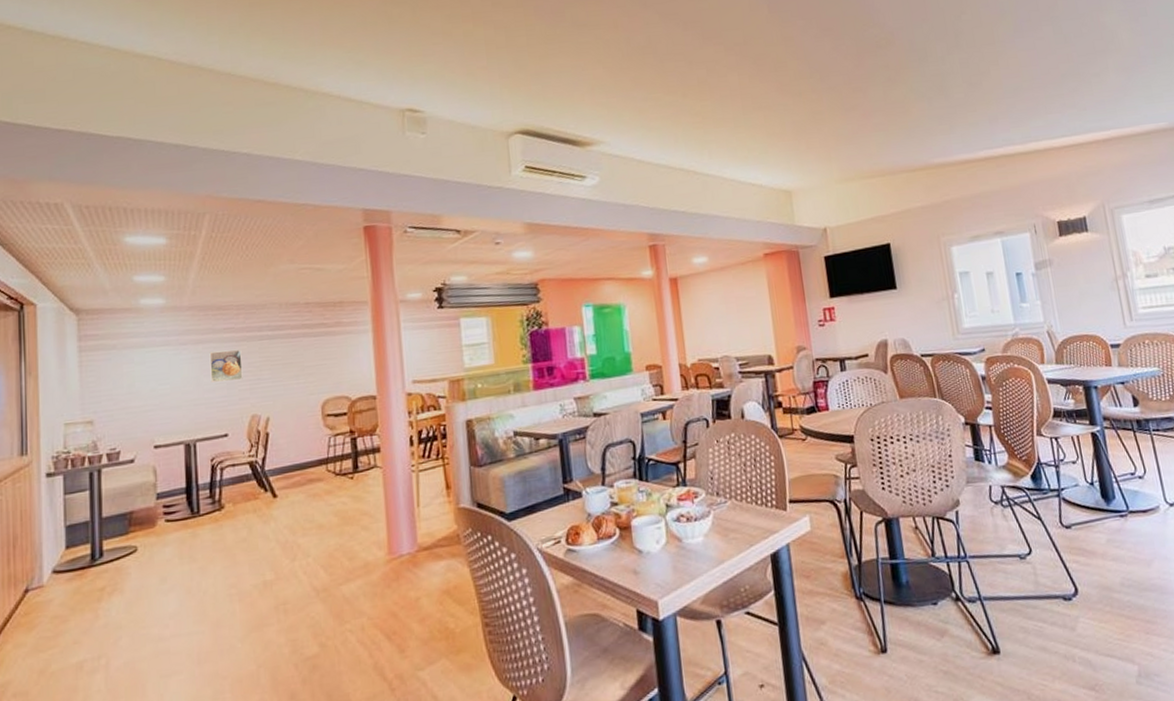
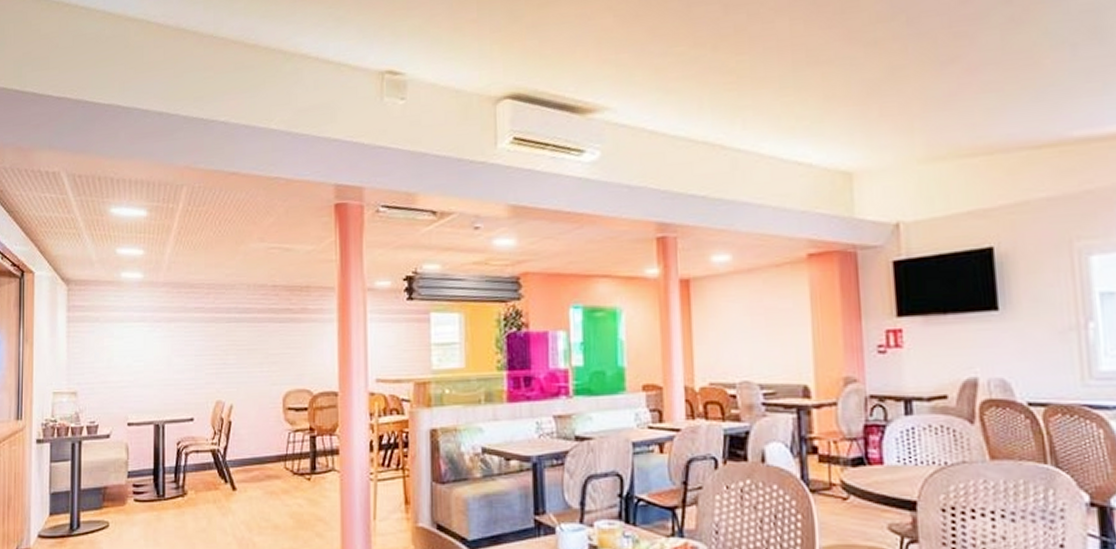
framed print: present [209,349,243,382] -> none [180,330,210,364]

